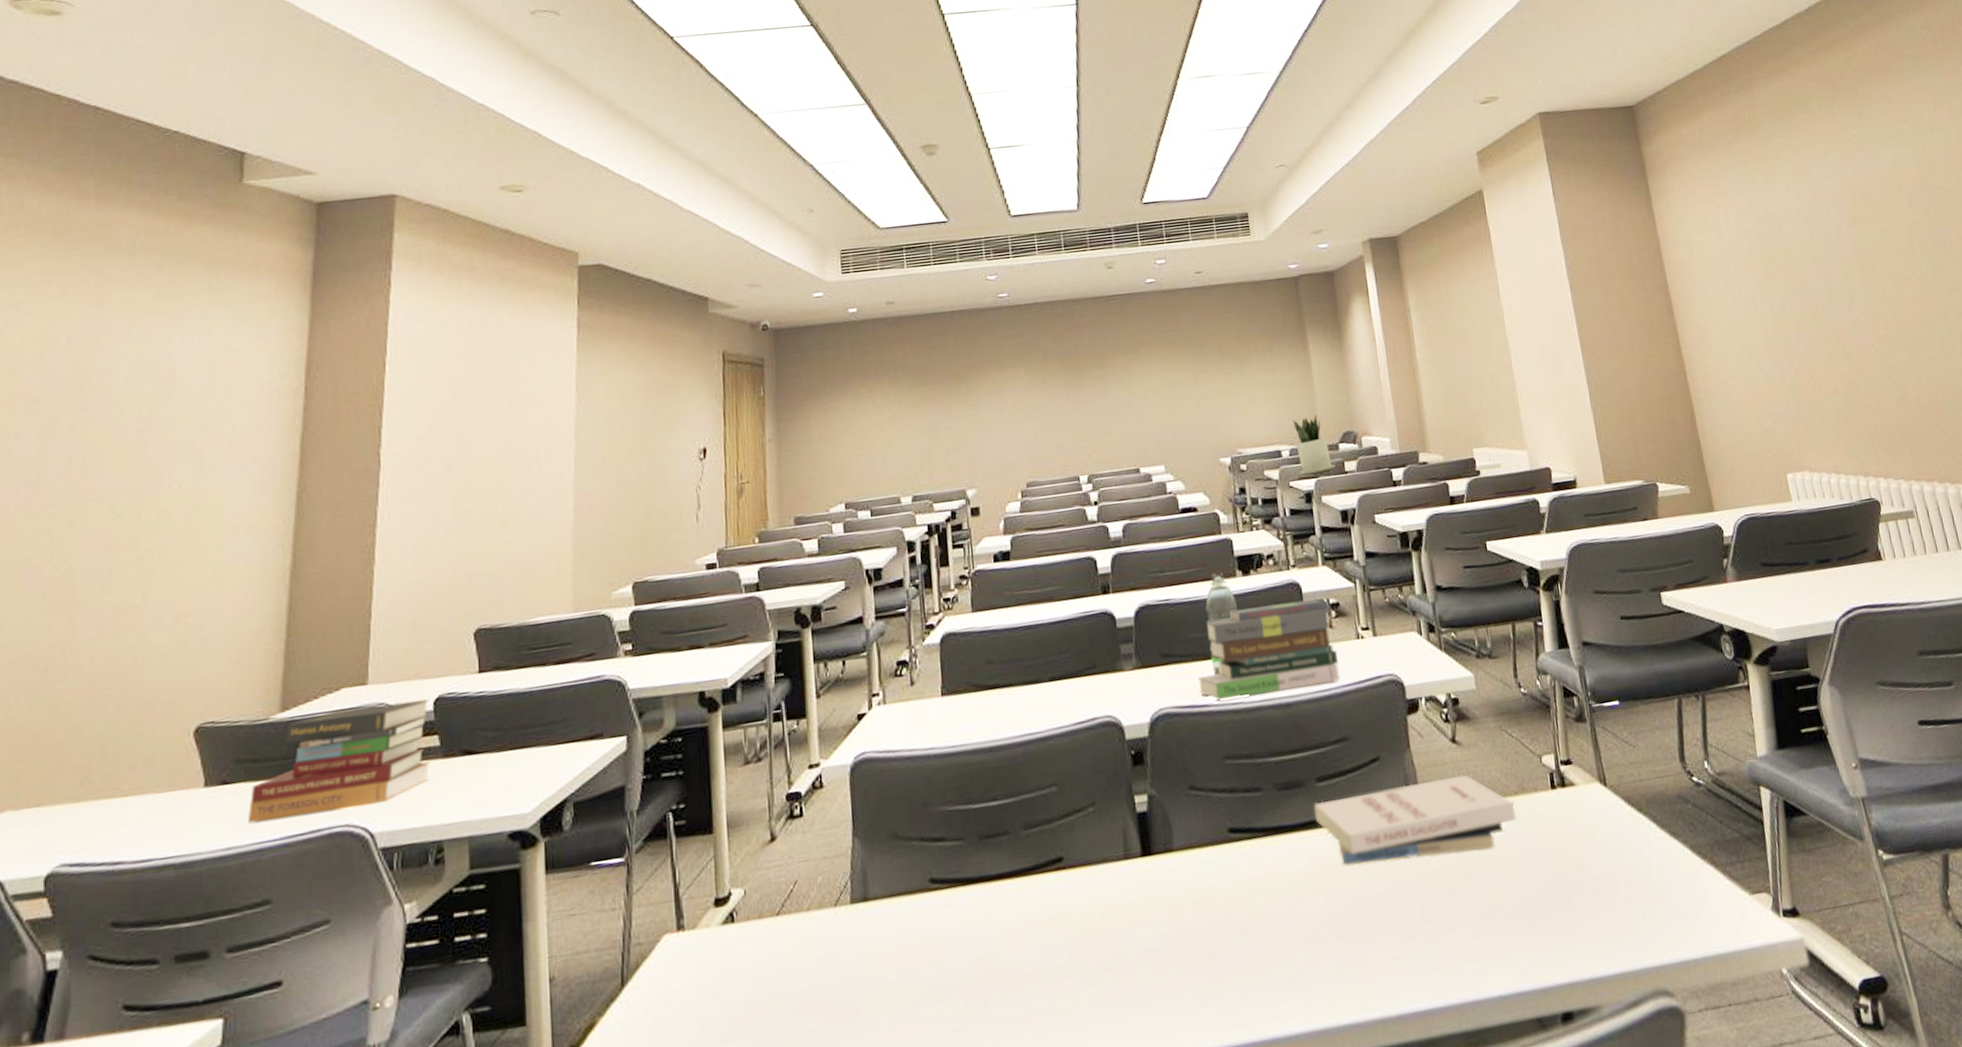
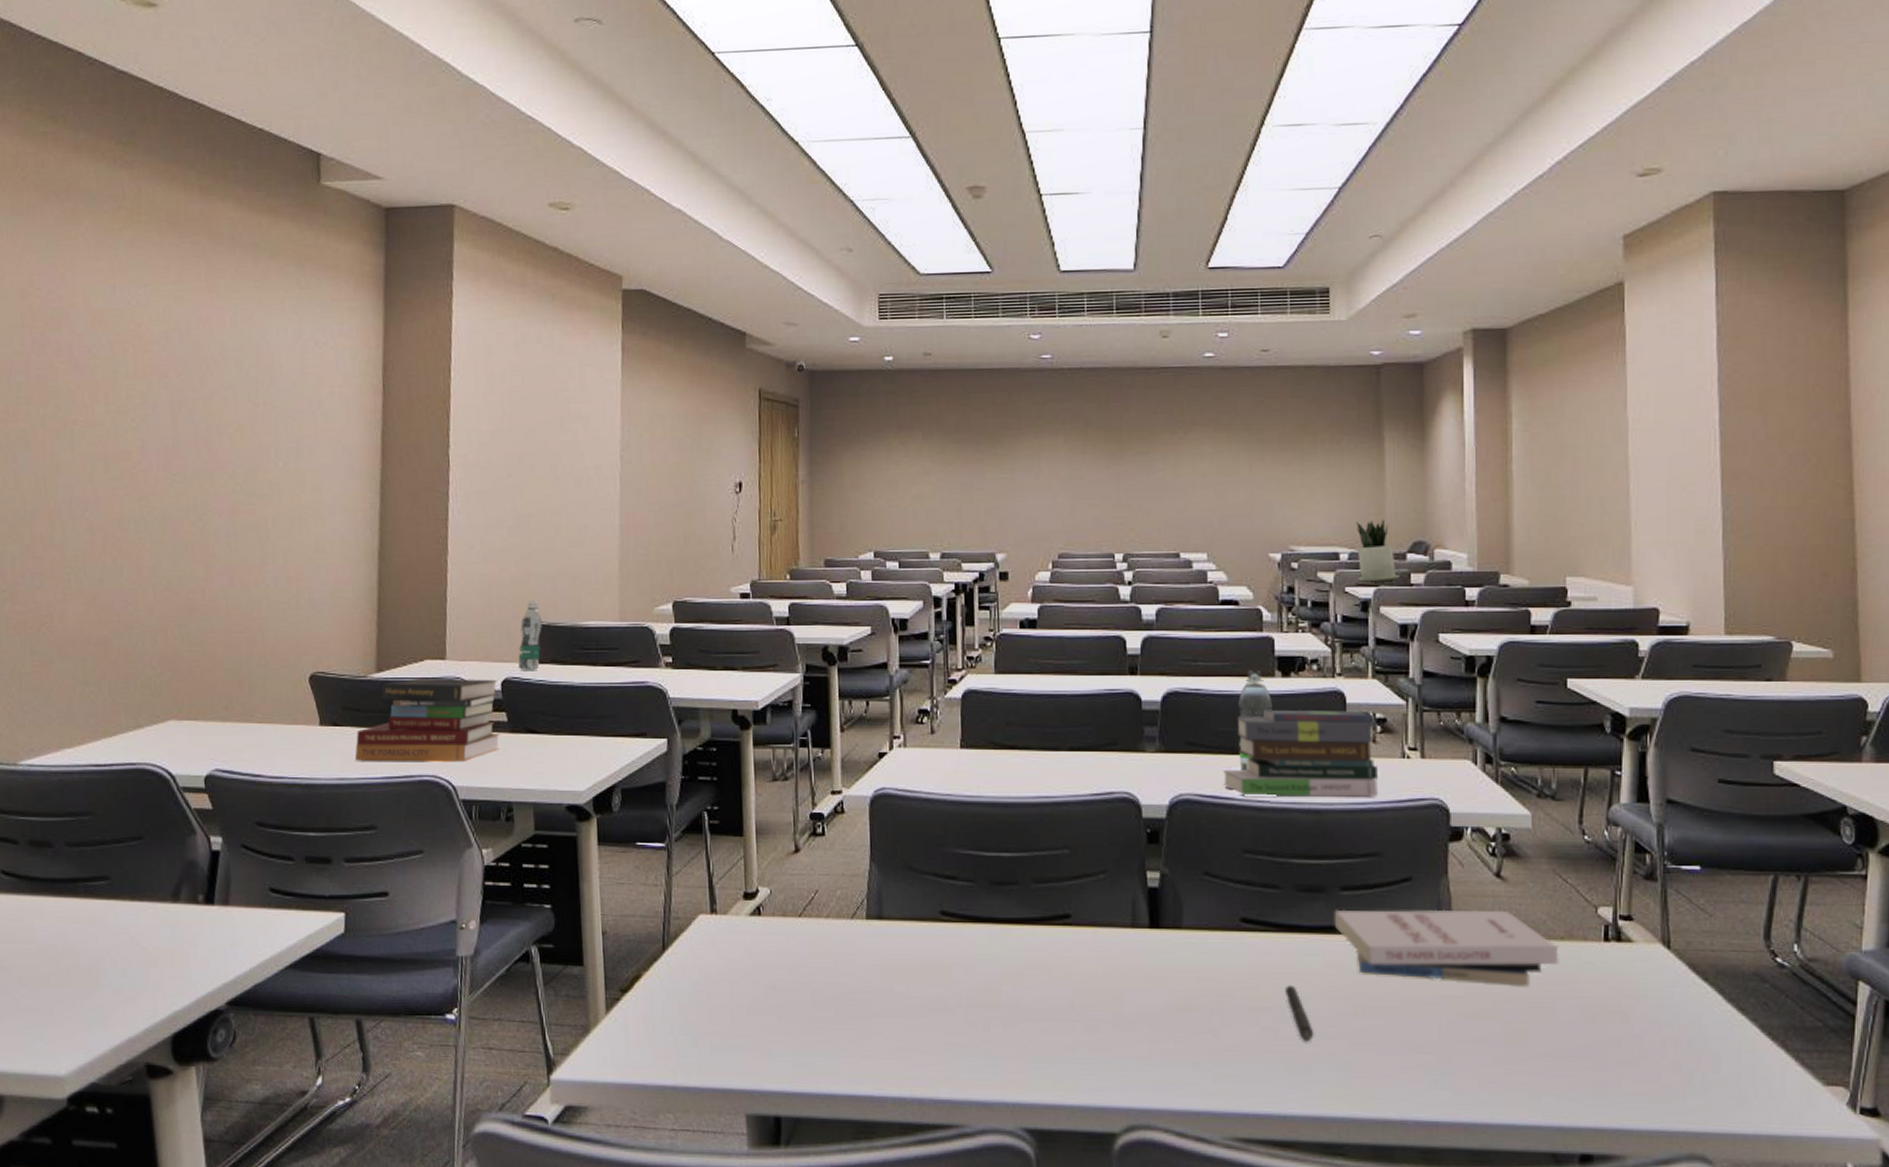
bottle: none [454,602,484,685] -> present [518,601,542,671]
pen: none [1277,890,1309,949] -> present [1285,984,1314,1041]

